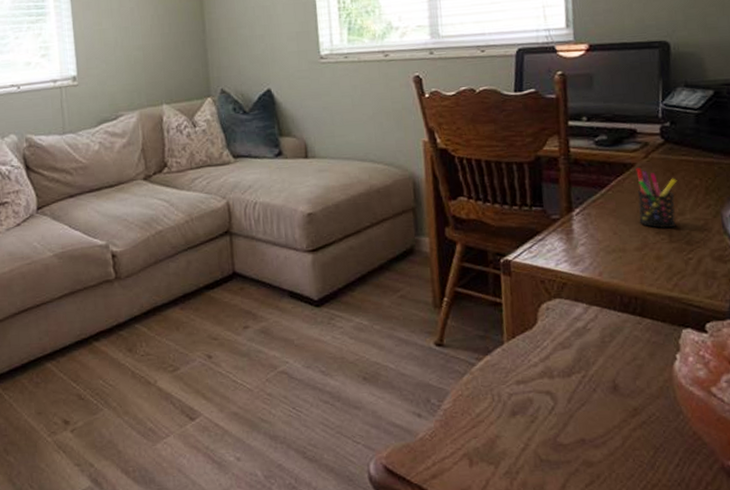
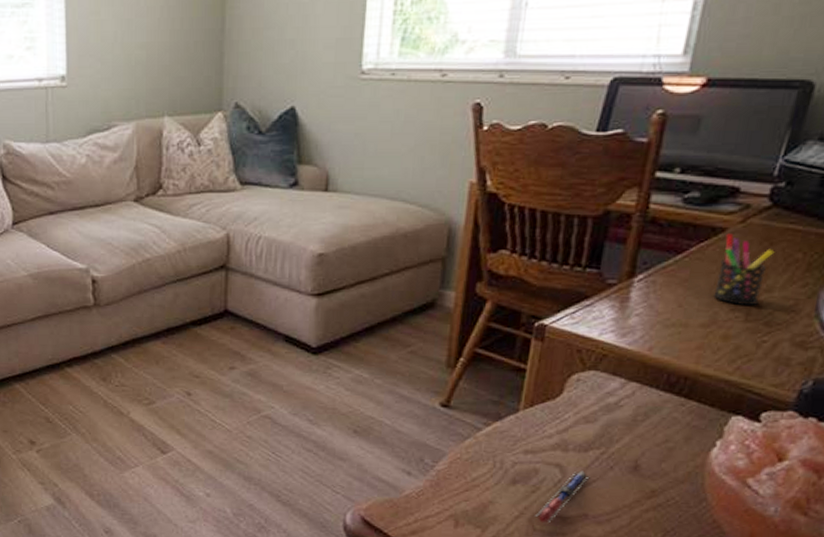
pen: none [539,396,577,453] -> present [535,471,589,523]

